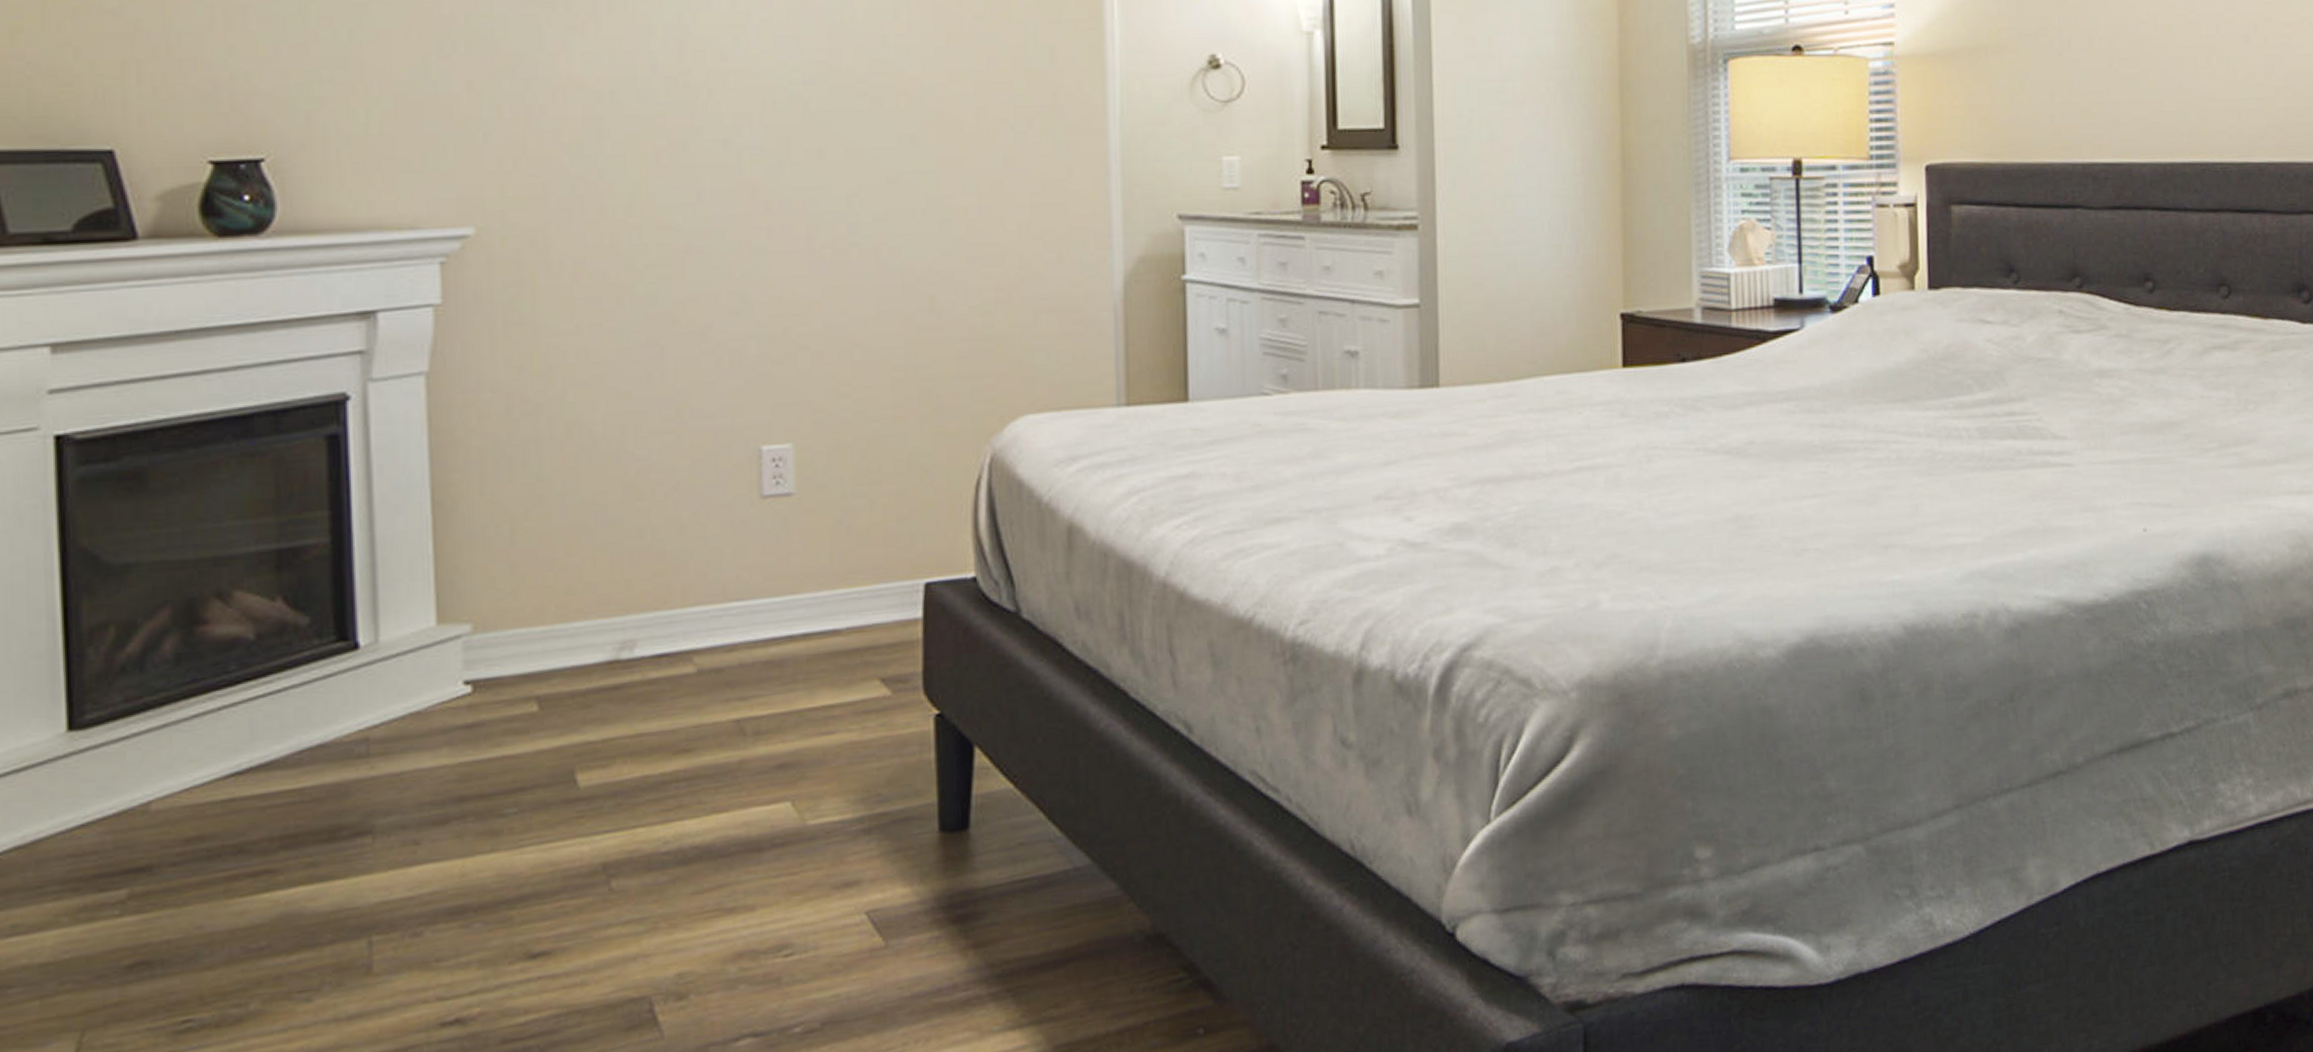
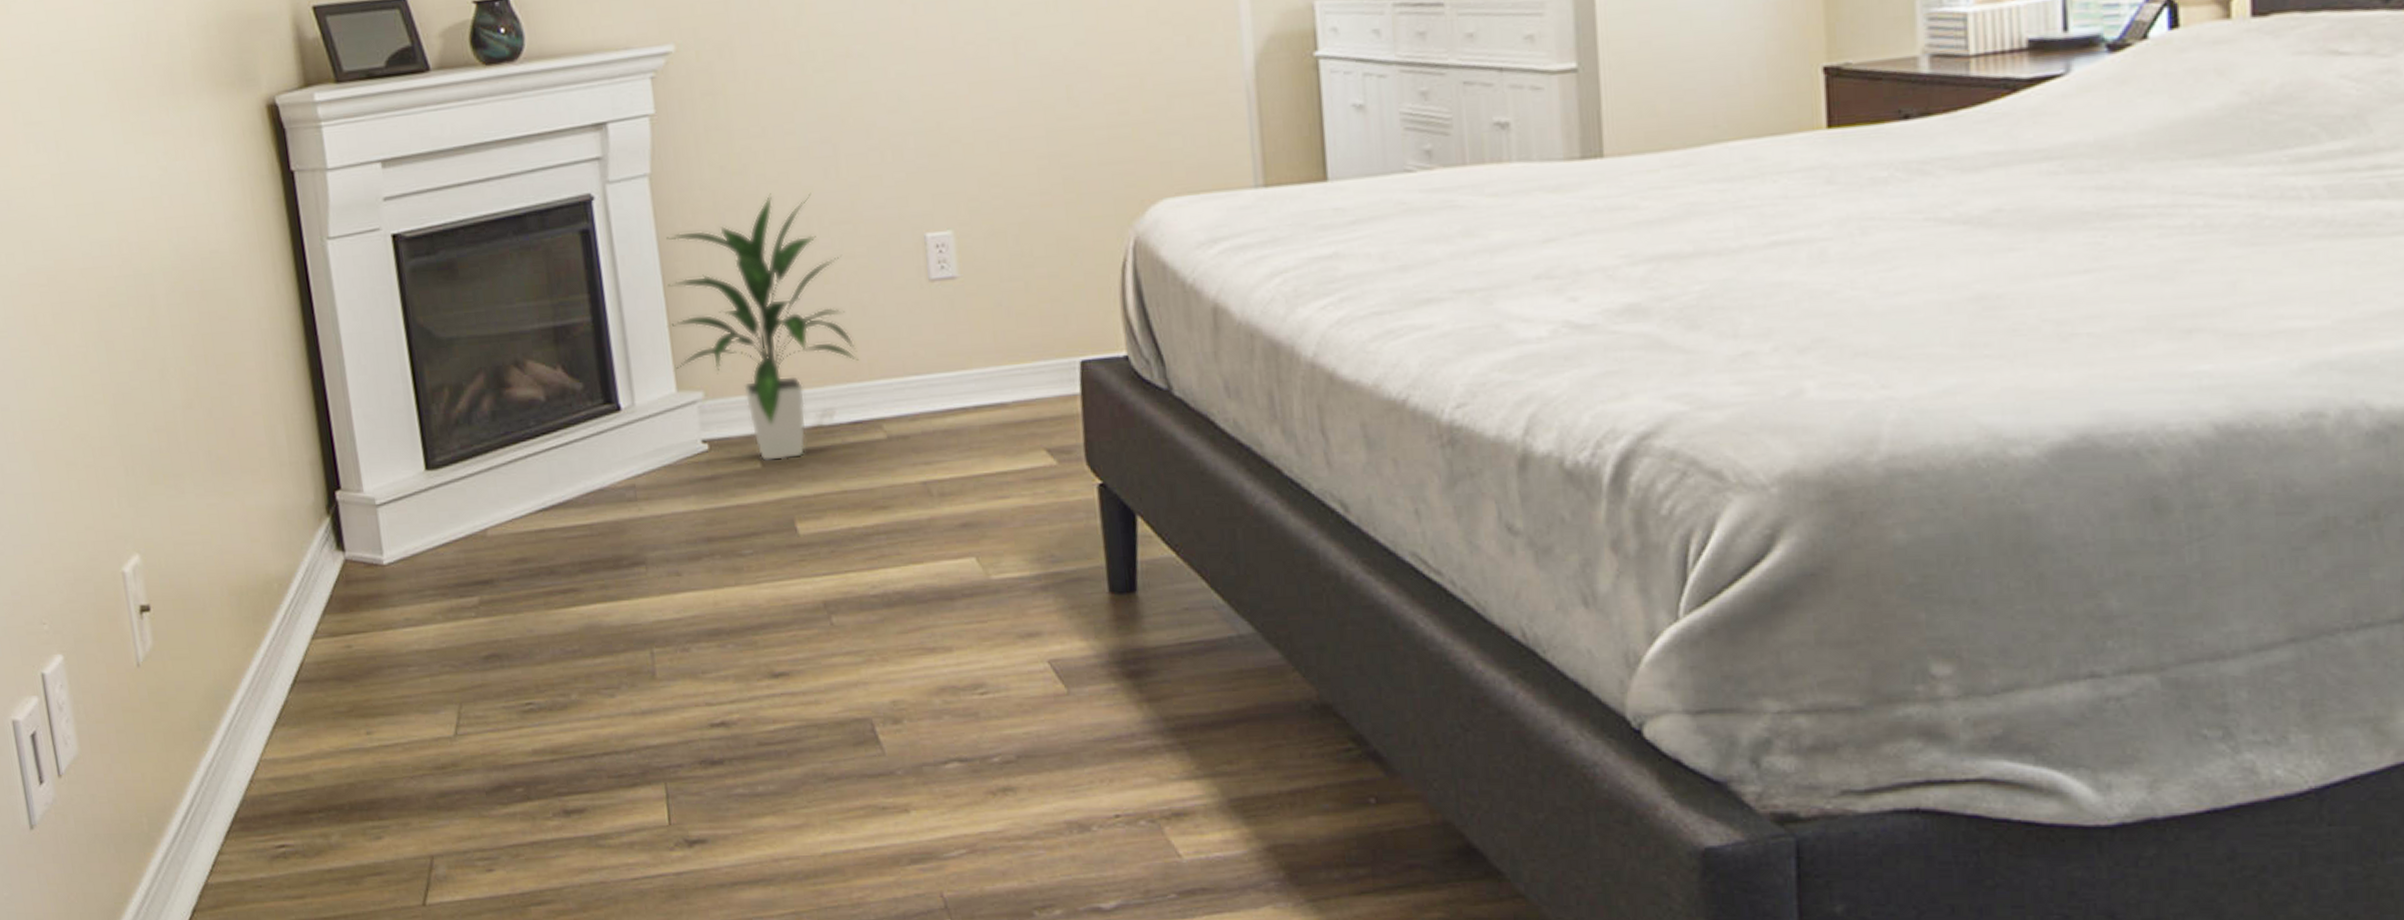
indoor plant: none [432,398,670,704] -> present [666,192,859,462]

